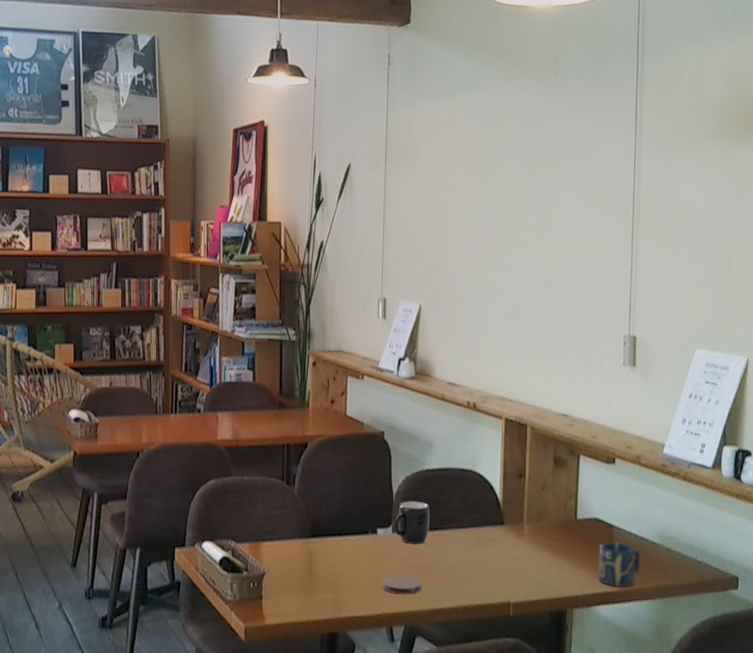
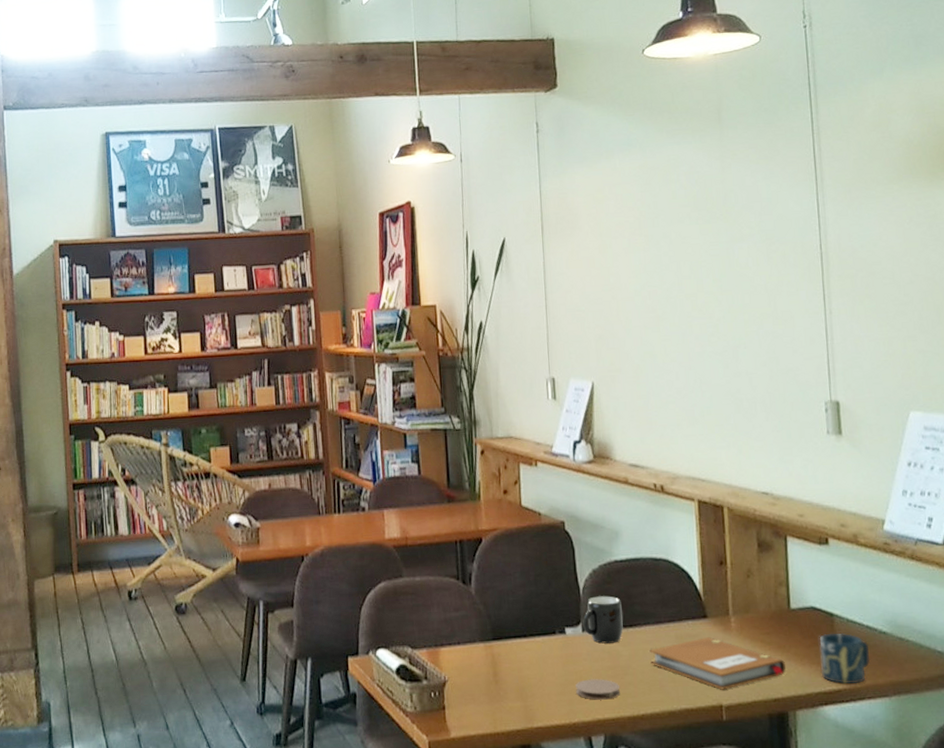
notebook: none [451,542,568,589] -> present [649,637,786,690]

